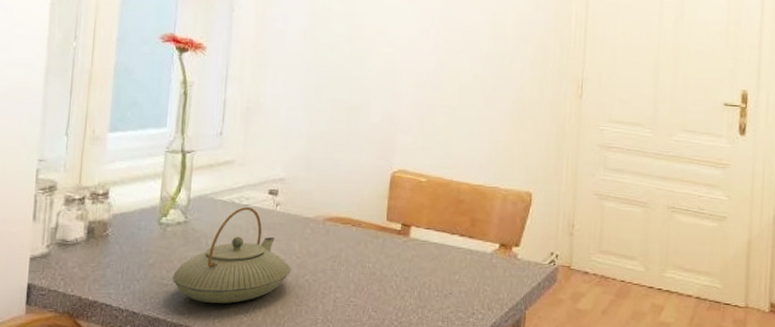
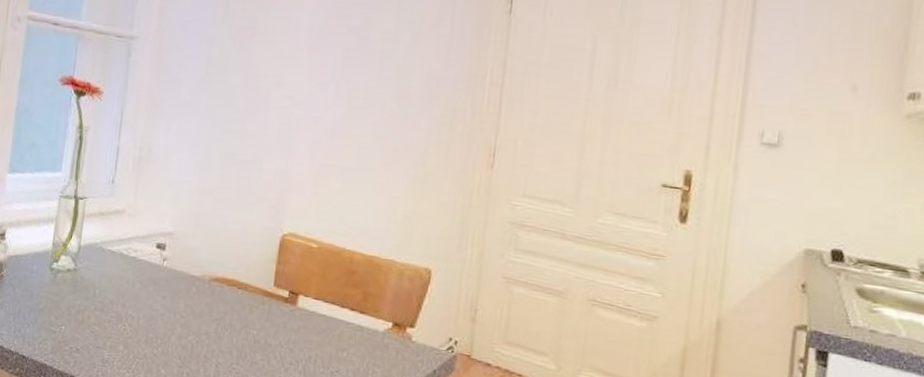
teapot: present [172,207,291,303] -> none [60,259,175,357]

